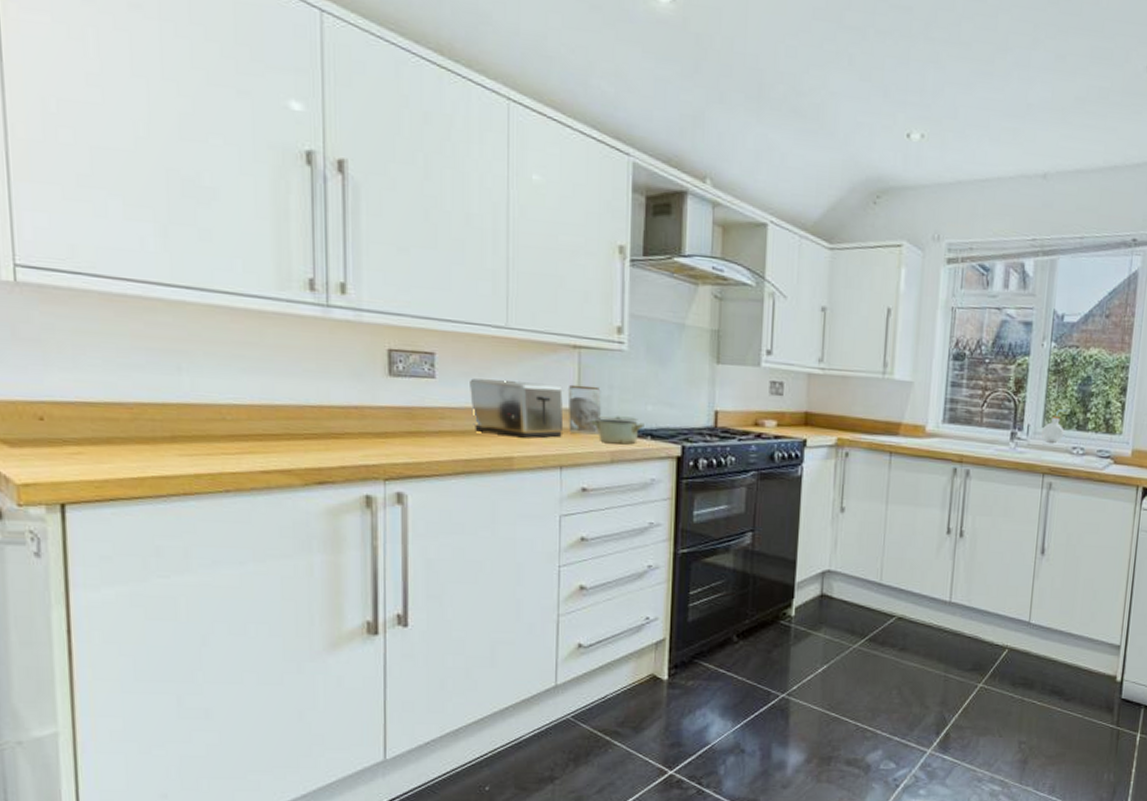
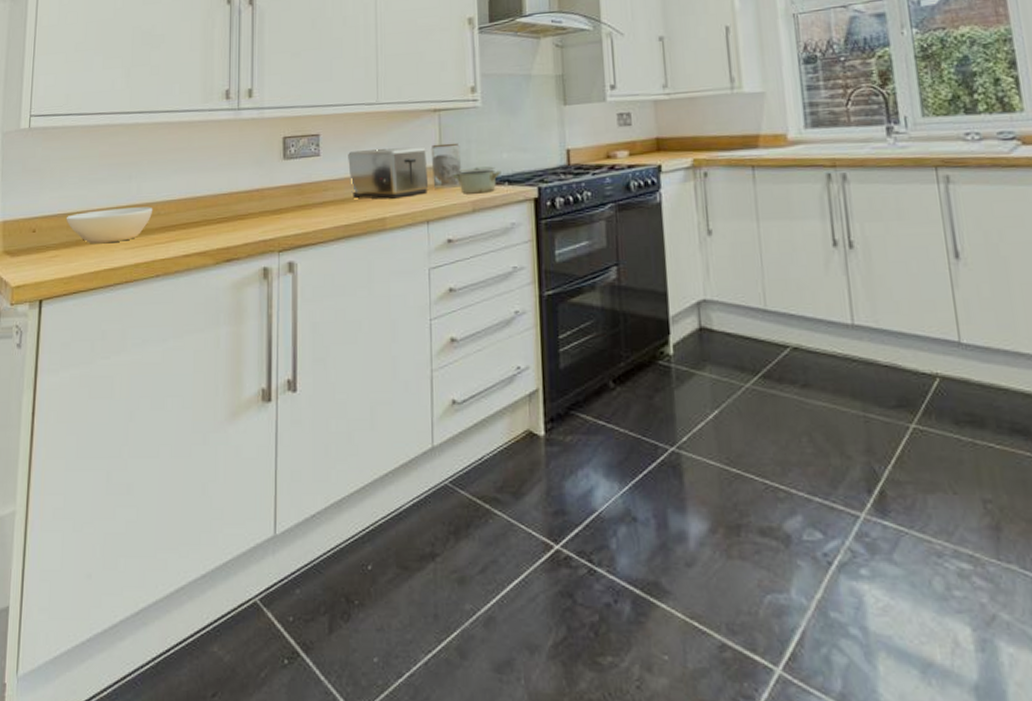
soup bowl: none [88,404,216,446] -> present [66,207,153,244]
soap dispenser: present [1041,408,1068,444] -> none [922,93,951,134]

